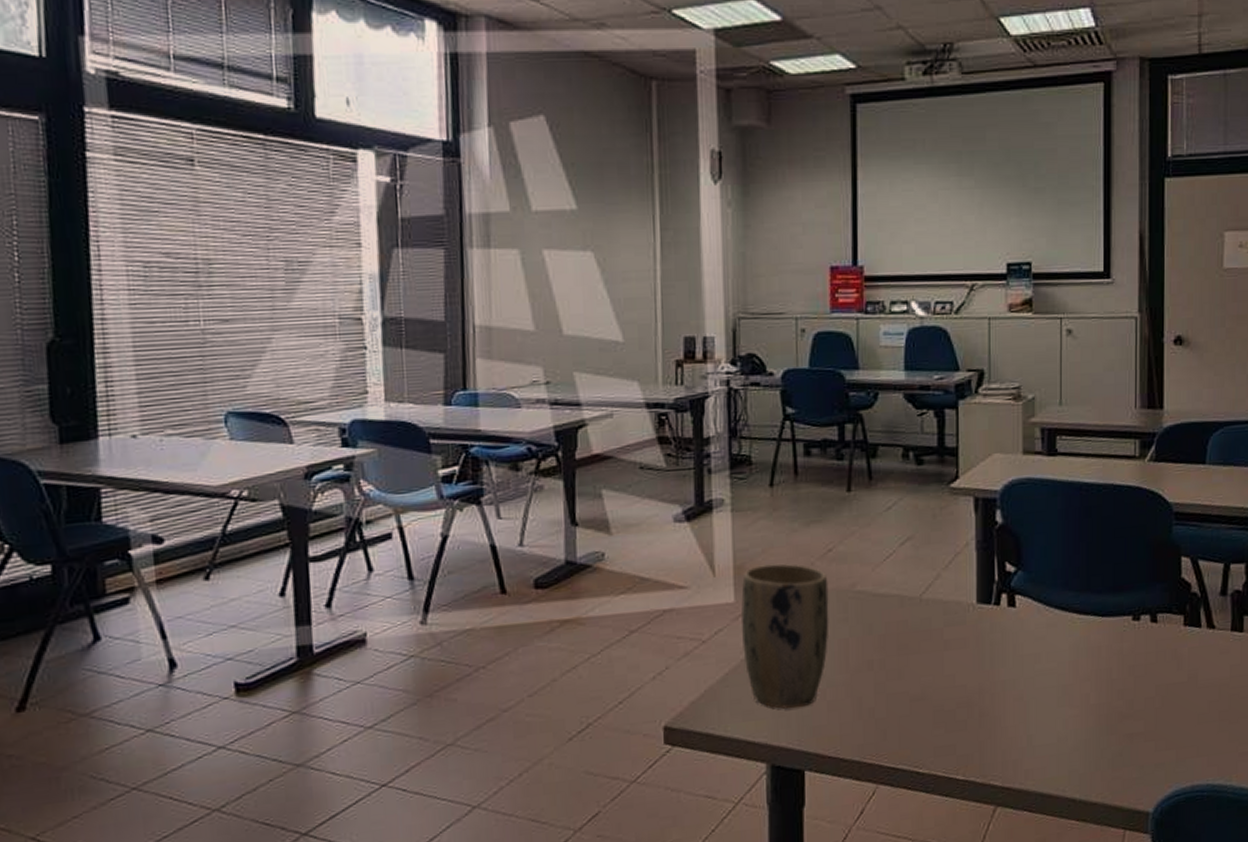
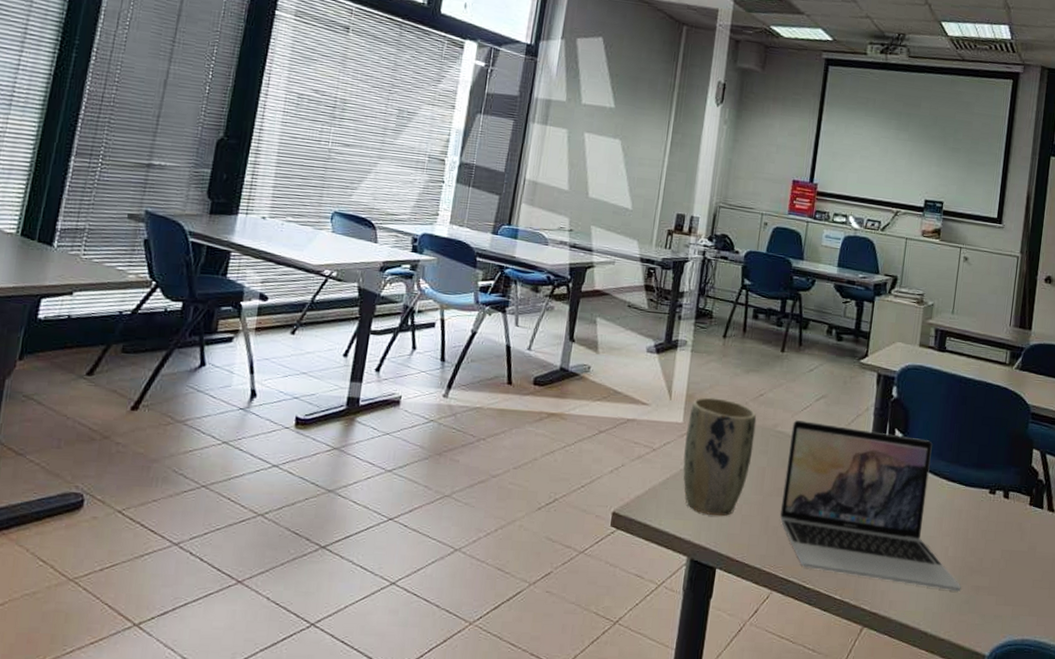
laptop: none [874,569,1110,750] -> present [780,420,961,592]

